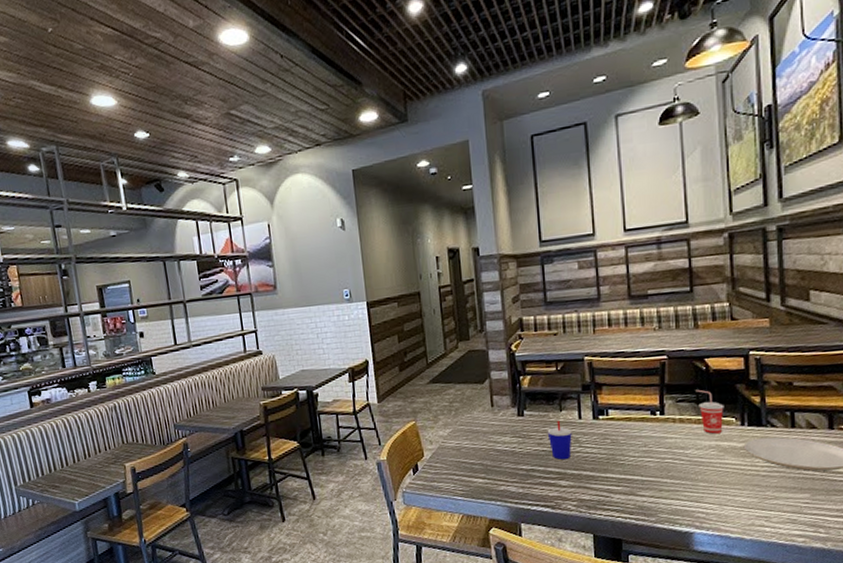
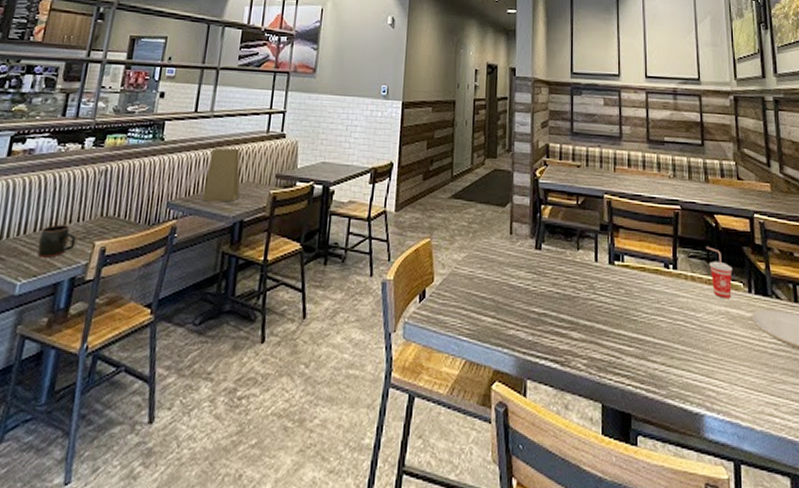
mug: none [79,454,110,481] -> present [37,224,77,258]
paper bag: none [199,370,234,420] -> present [201,148,240,202]
beverage cup: present [547,421,572,460] -> none [563,261,587,307]

